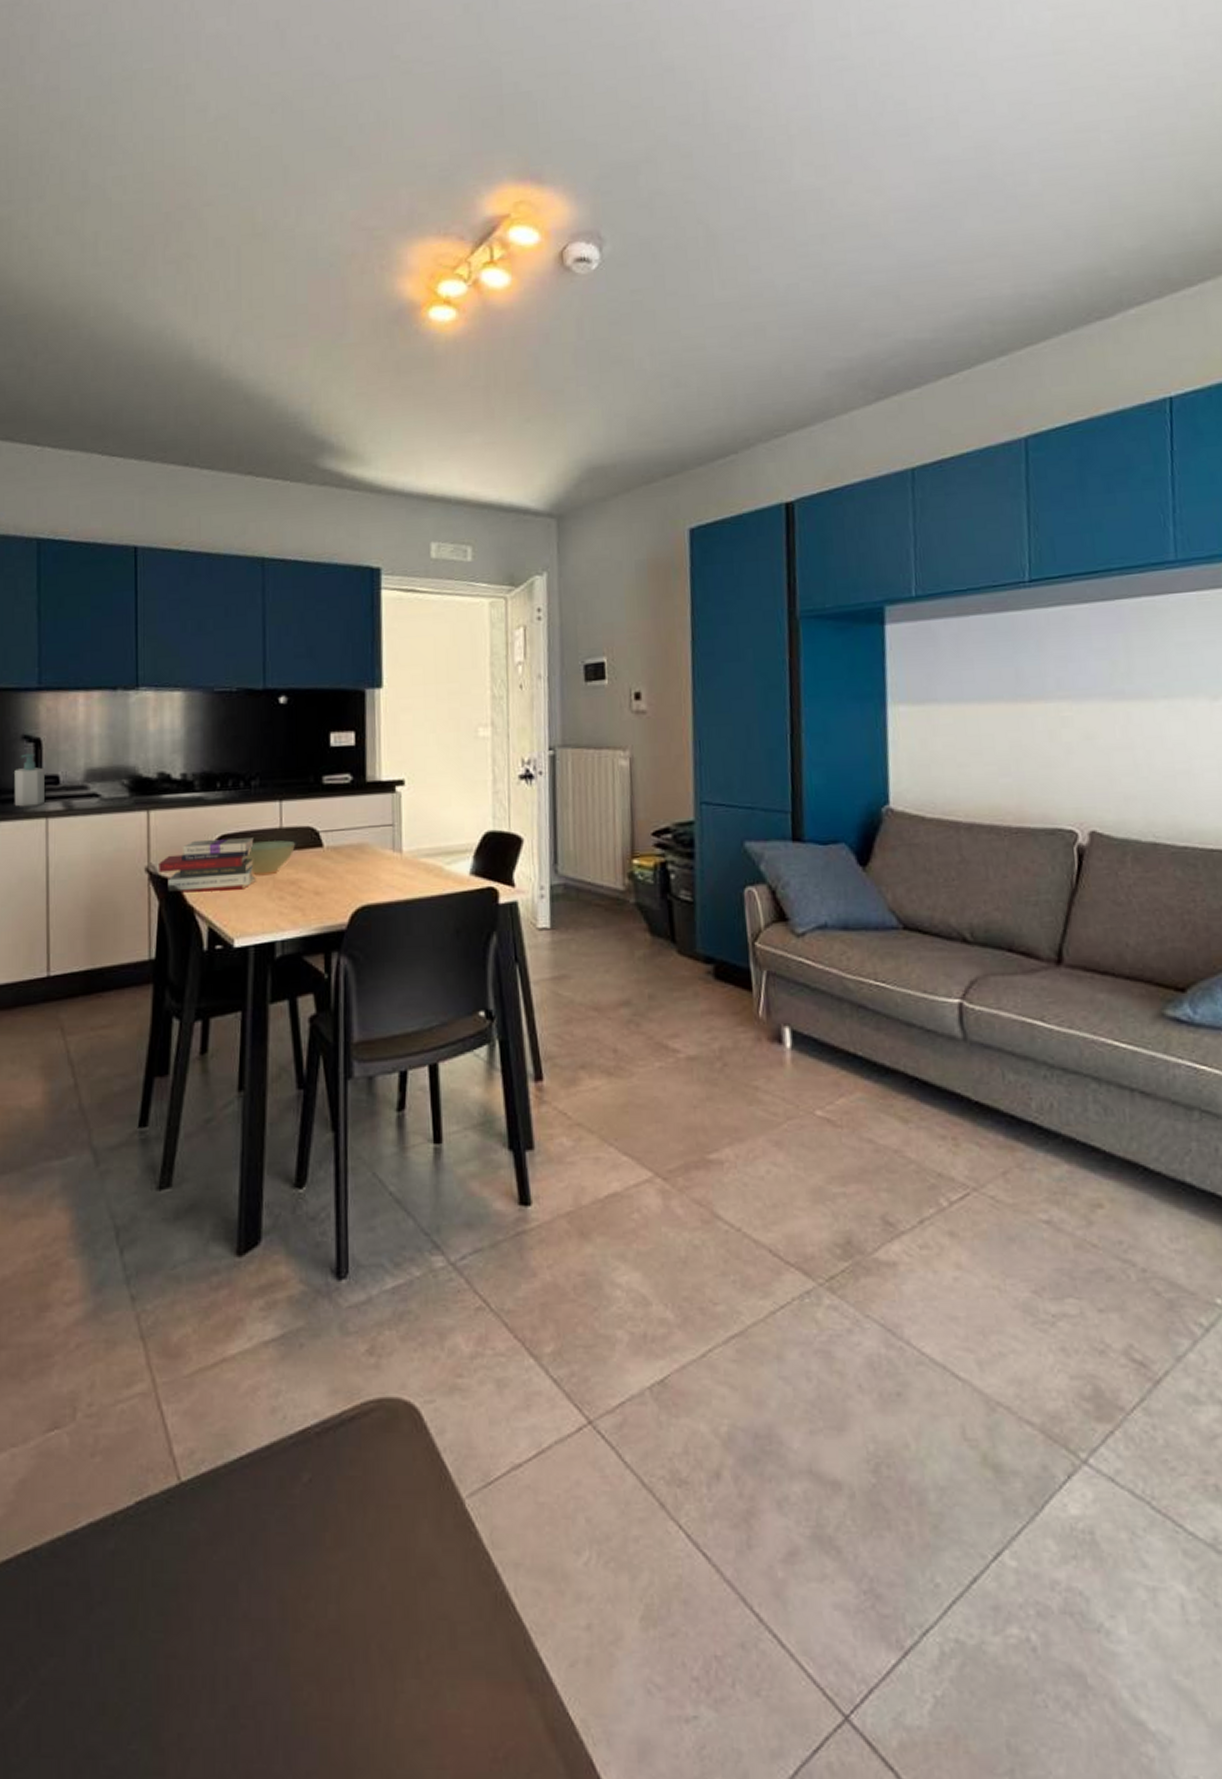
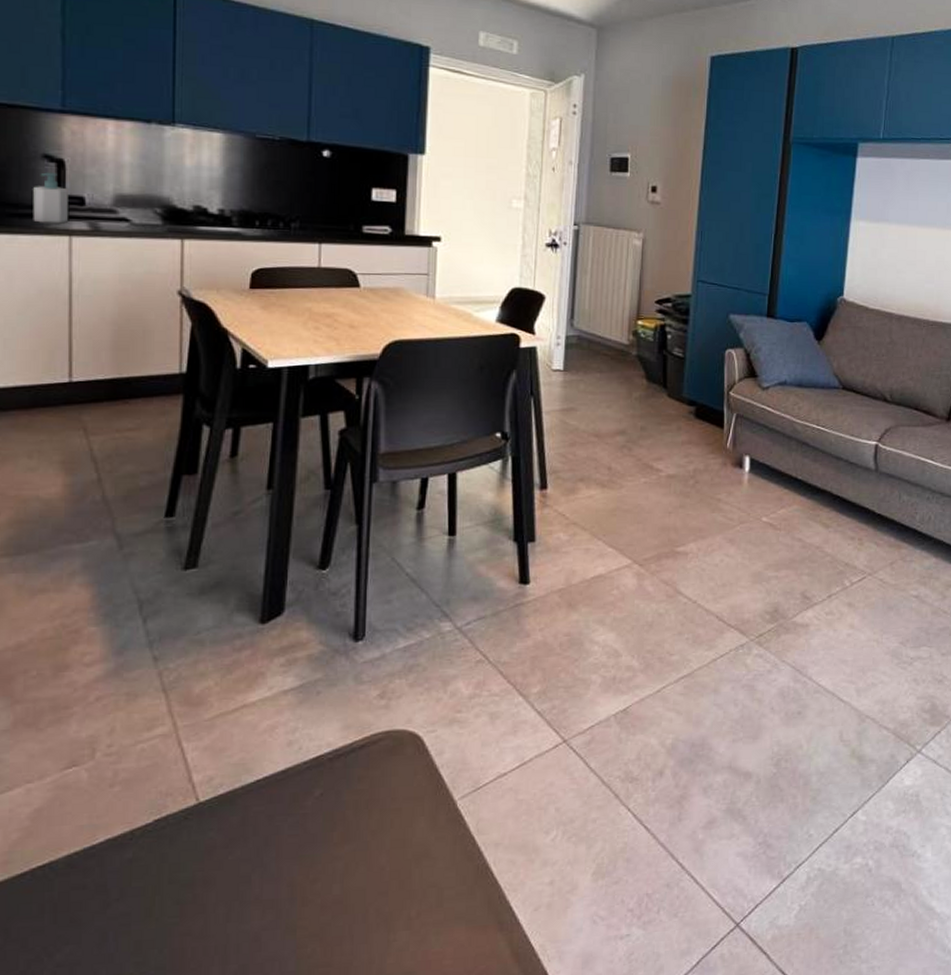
books: present [159,838,256,893] -> none [192,271,292,318]
bowl: present [245,840,296,876] -> none [282,278,334,308]

